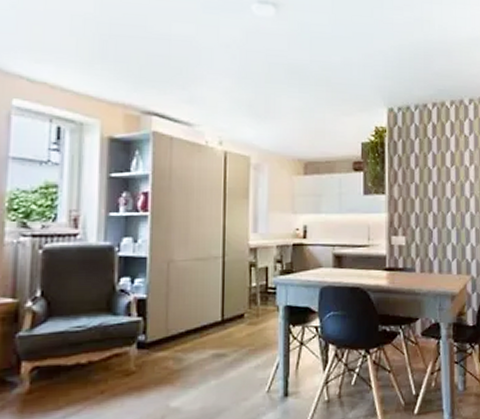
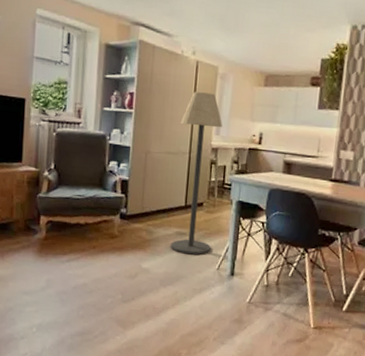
floor lamp: none [207,186,261,380] -> present [171,92,223,255]

